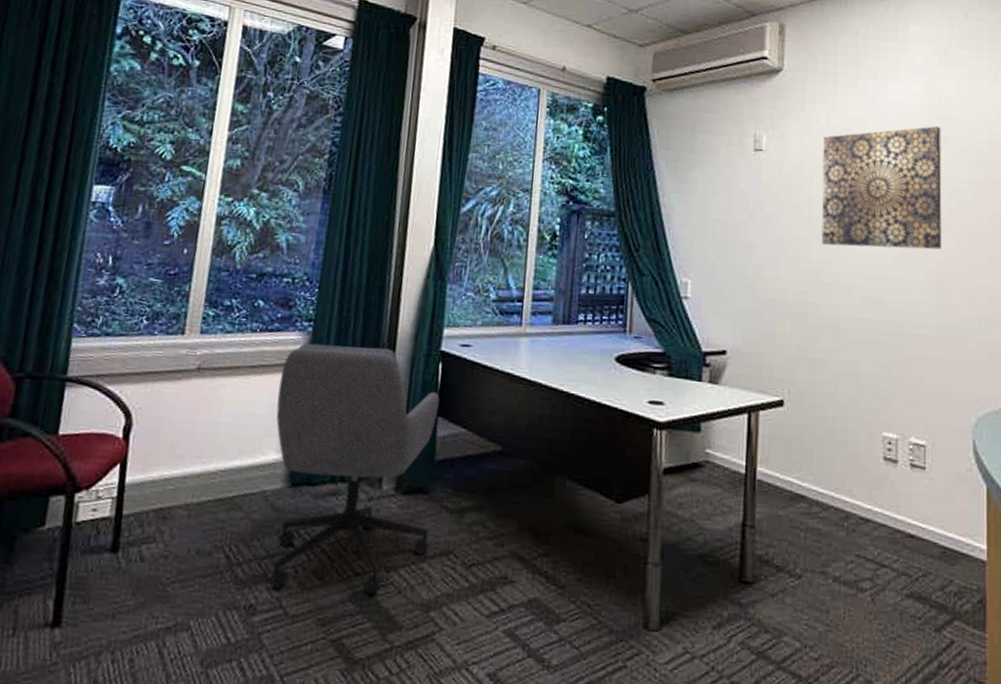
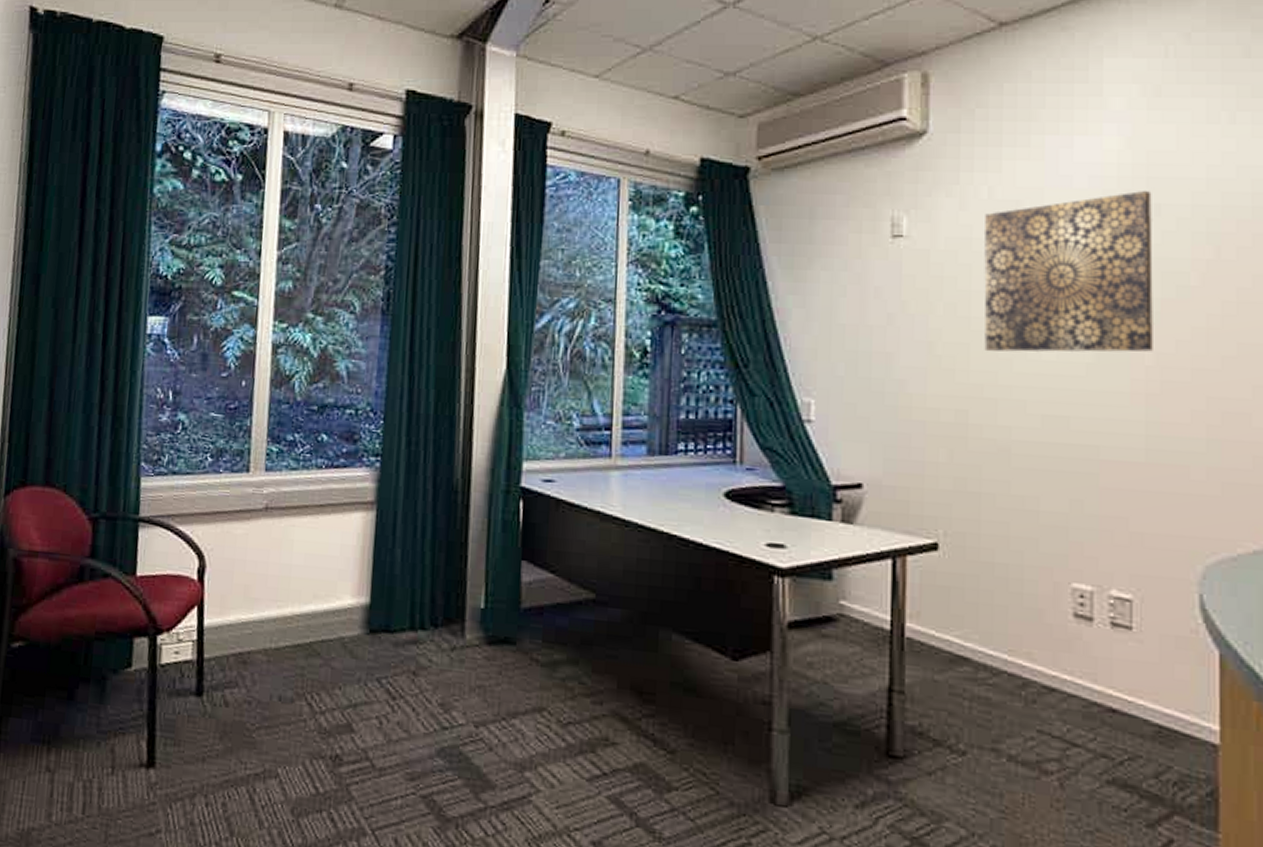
office chair: present [269,343,440,594] -> none [348,480,523,750]

